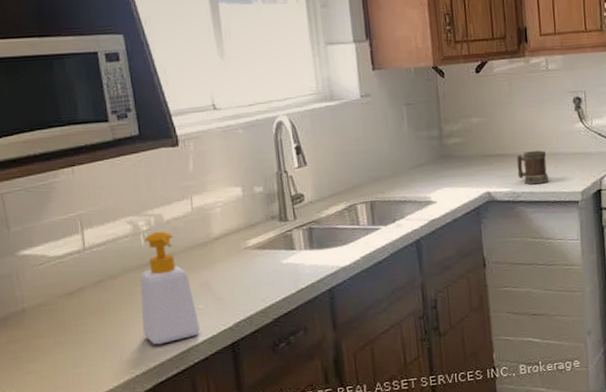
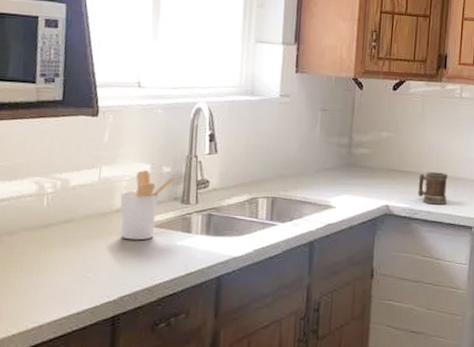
soap bottle: present [140,231,200,345] -> none [27,195,85,307]
utensil holder: none [216,192,271,266] -> present [120,169,178,241]

